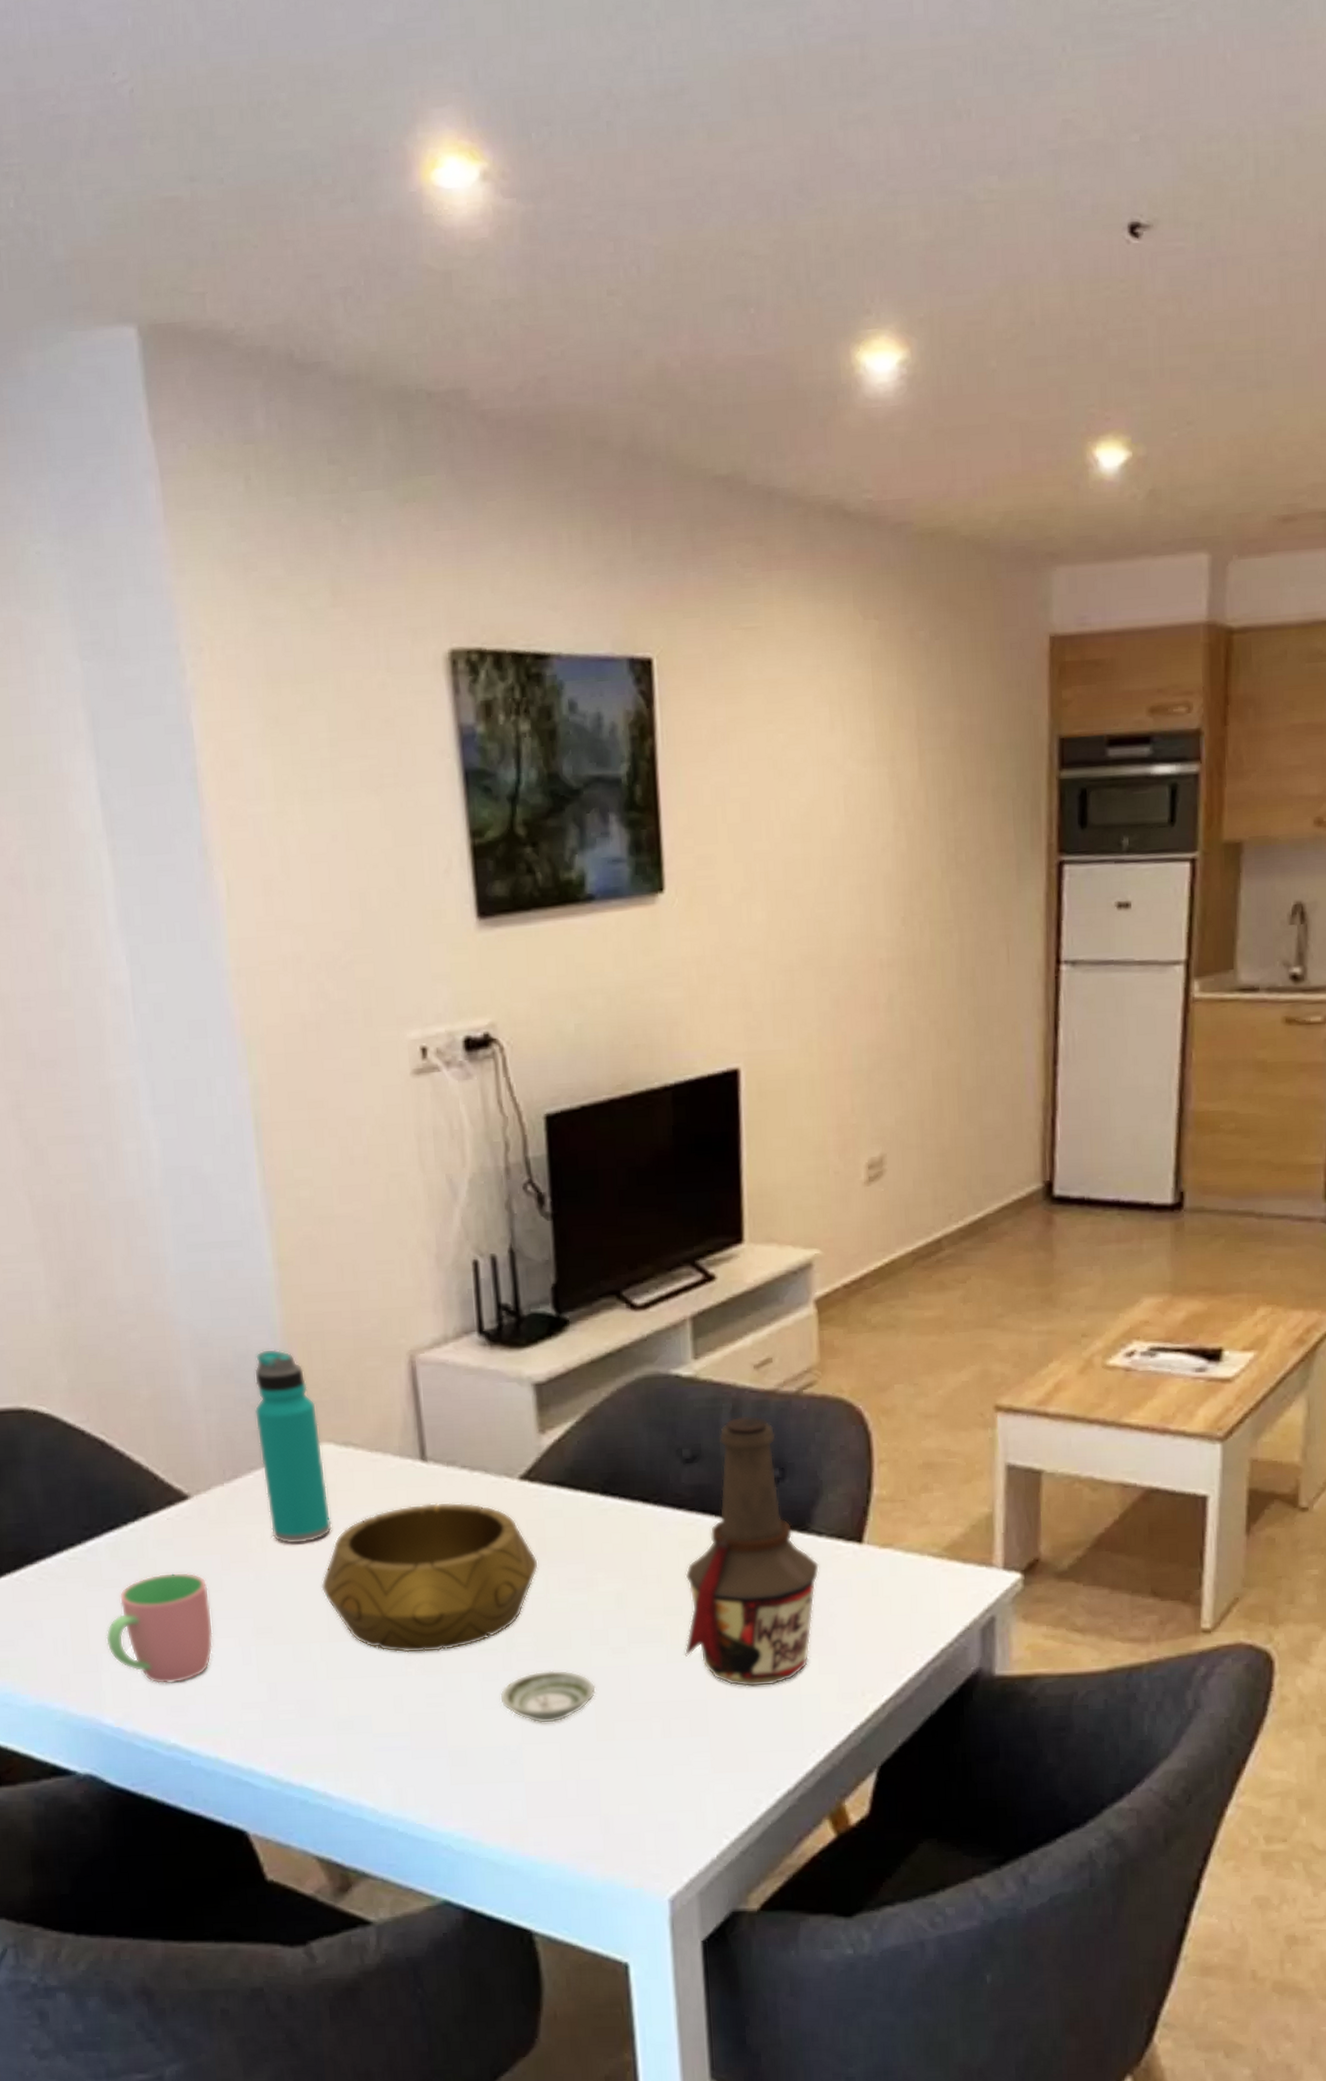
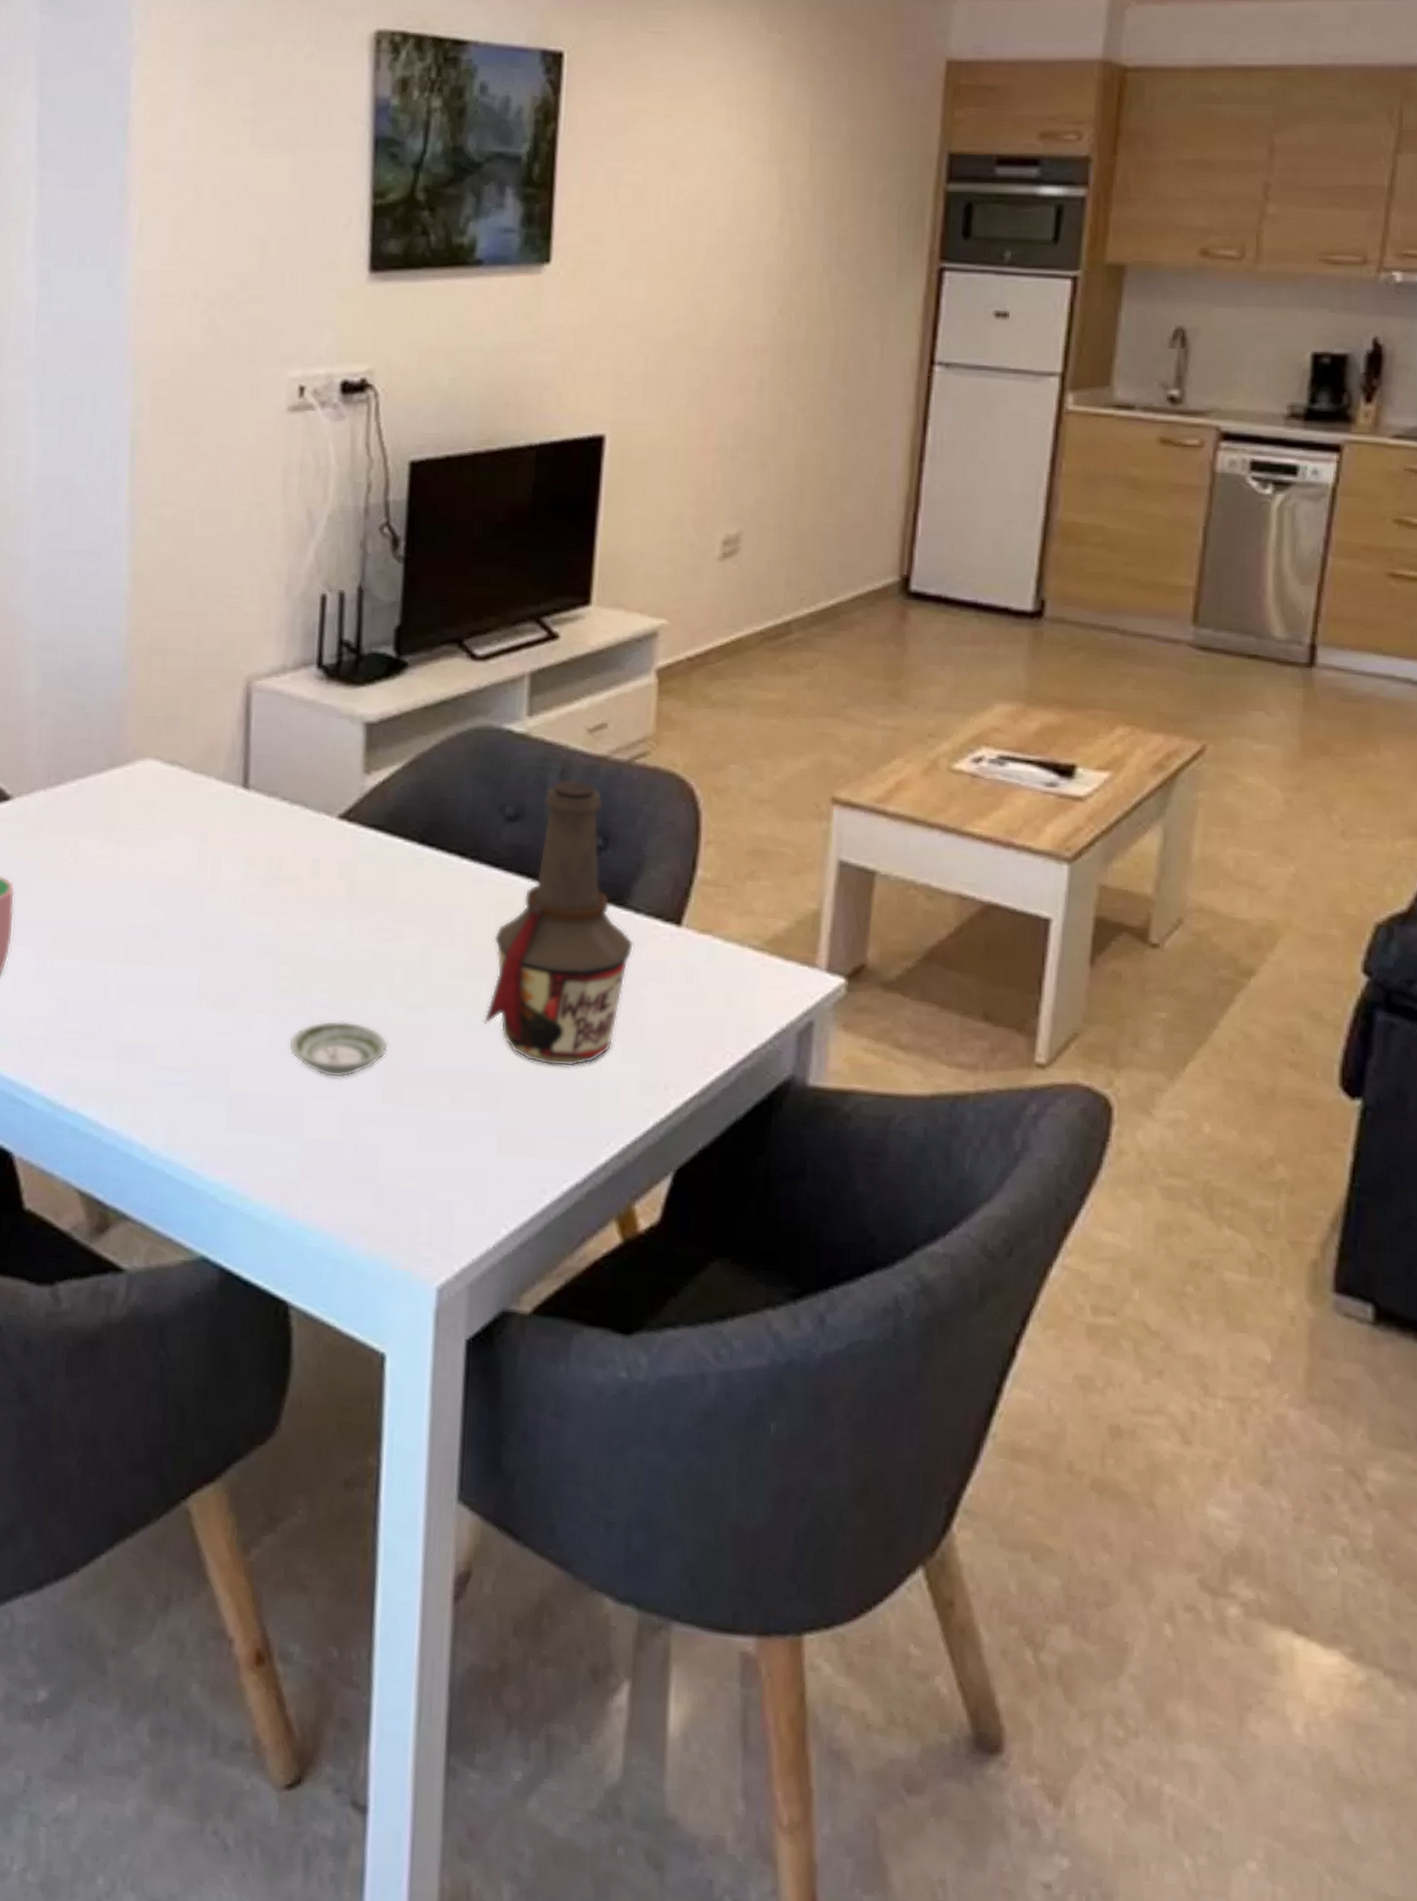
water bottle: present [254,1348,332,1545] -> none [85,659,149,859]
decorative bowl: present [321,1502,538,1654] -> none [126,831,346,987]

